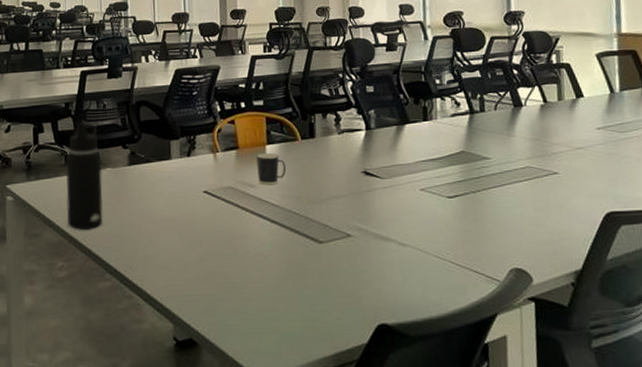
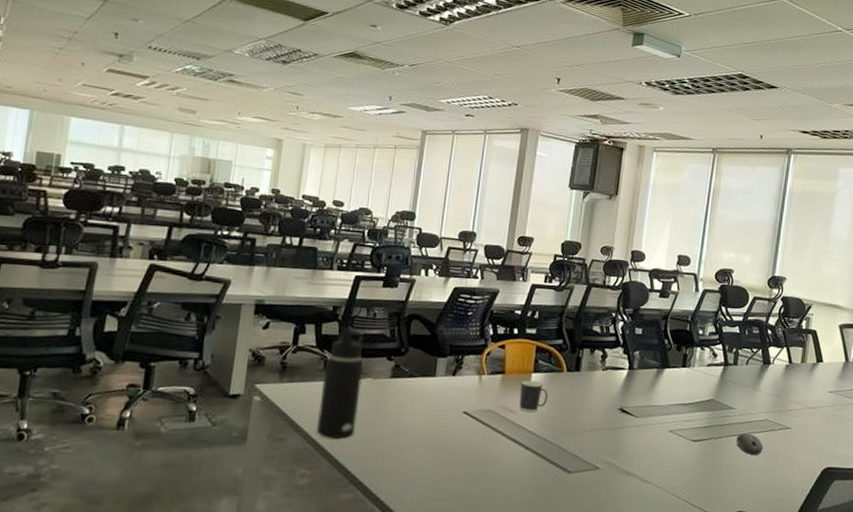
computer mouse: none [496,183,531,206] -> present [735,433,764,455]

